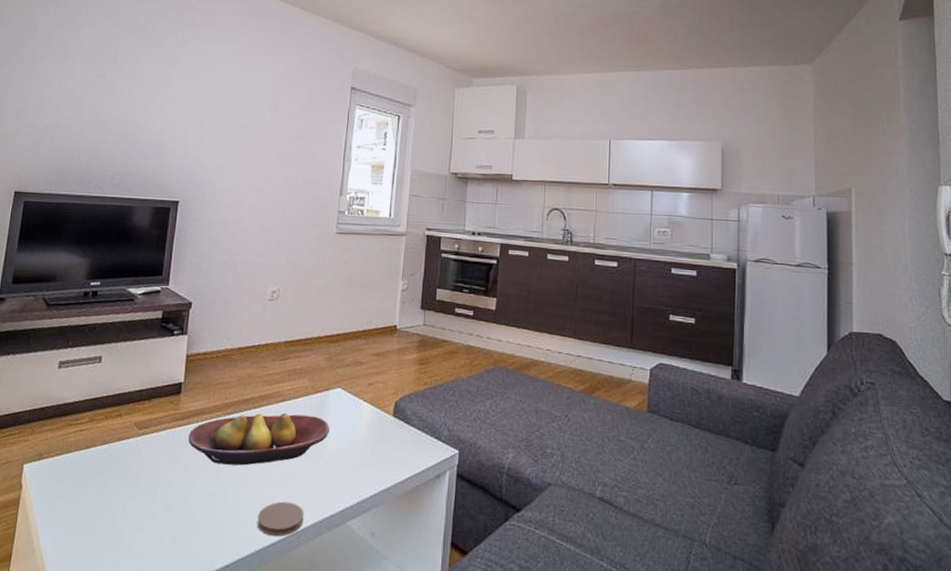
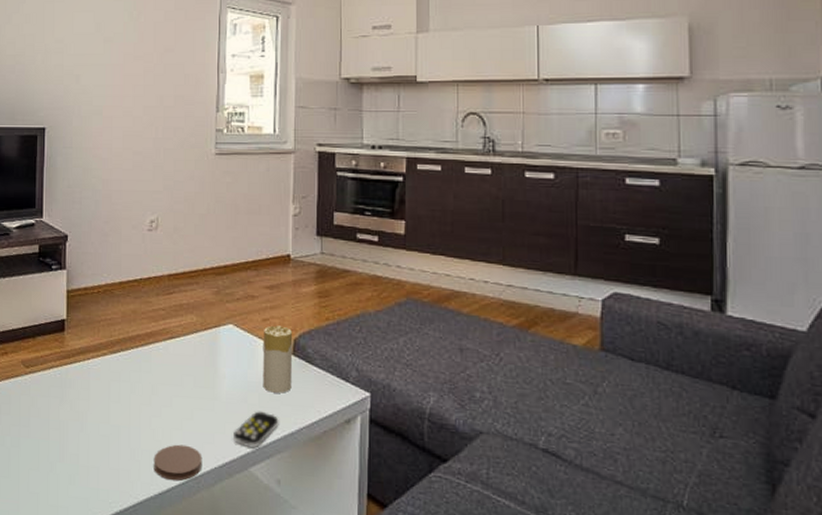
fruit bowl: present [188,412,330,466] -> none [76,351,223,406]
remote control: none [334,468,377,504] -> present [234,411,279,449]
candle: none [364,389,395,452] -> present [263,325,293,393]

